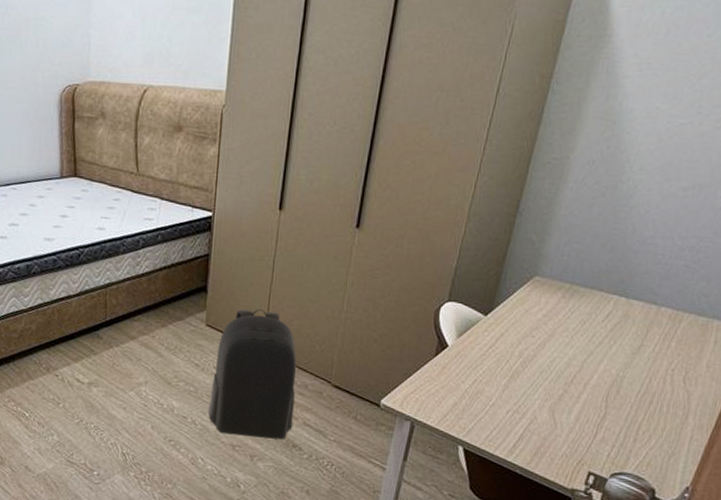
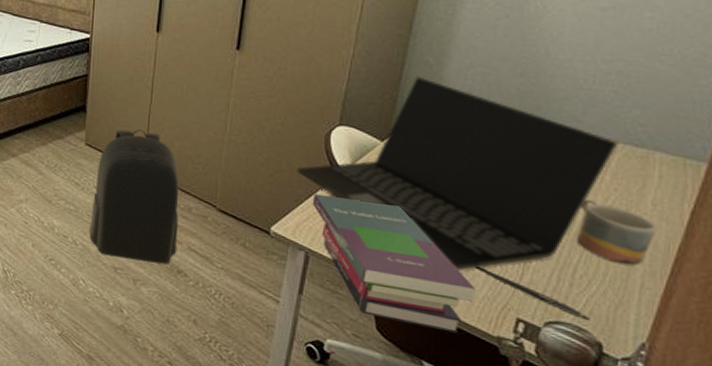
laptop: none [407,253,686,432] -> present [297,76,619,271]
books: none [420,367,557,488] -> present [312,193,475,334]
pen: none [557,427,648,471] -> present [475,265,590,322]
mug: none [642,364,709,421] -> present [575,200,657,265]

